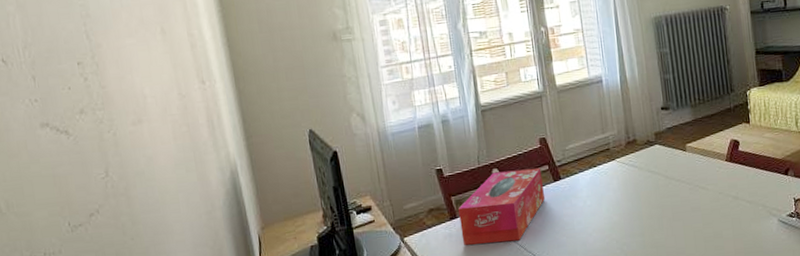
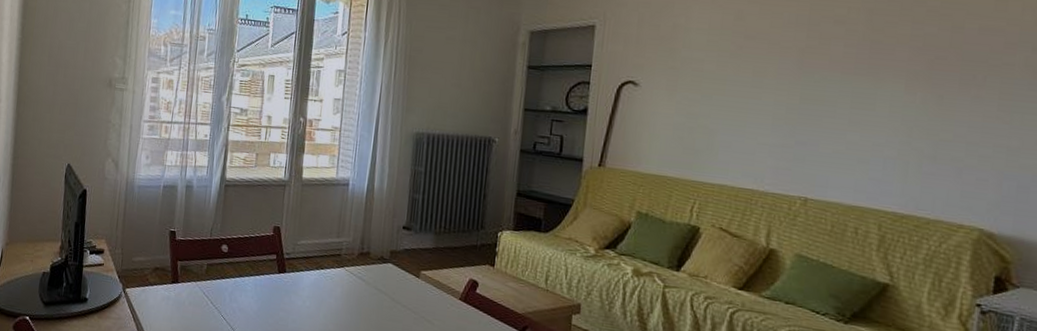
tissue box: present [458,167,545,245] -> none [178,248,269,322]

